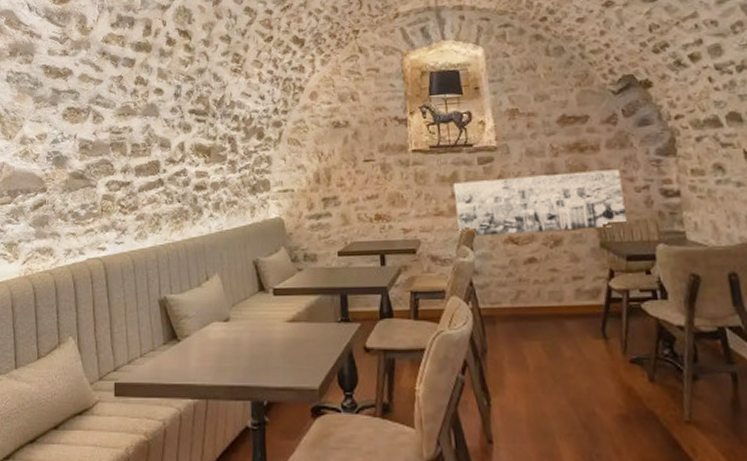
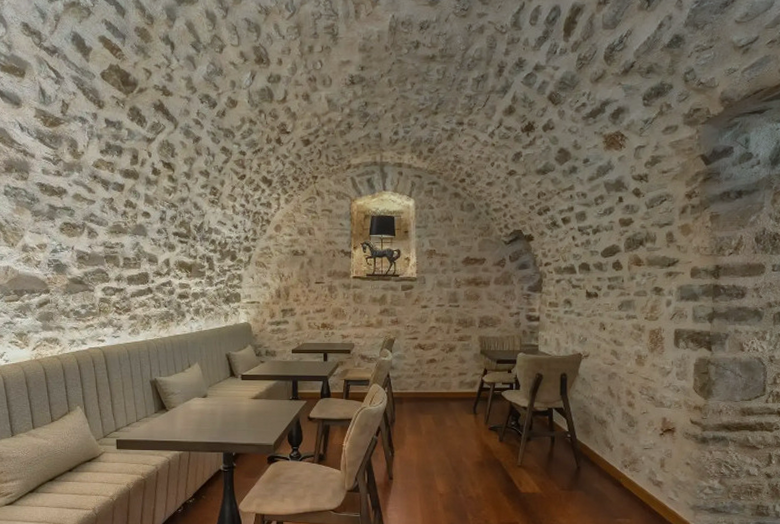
wall art: present [453,169,629,236] -> none [381,300,502,343]

